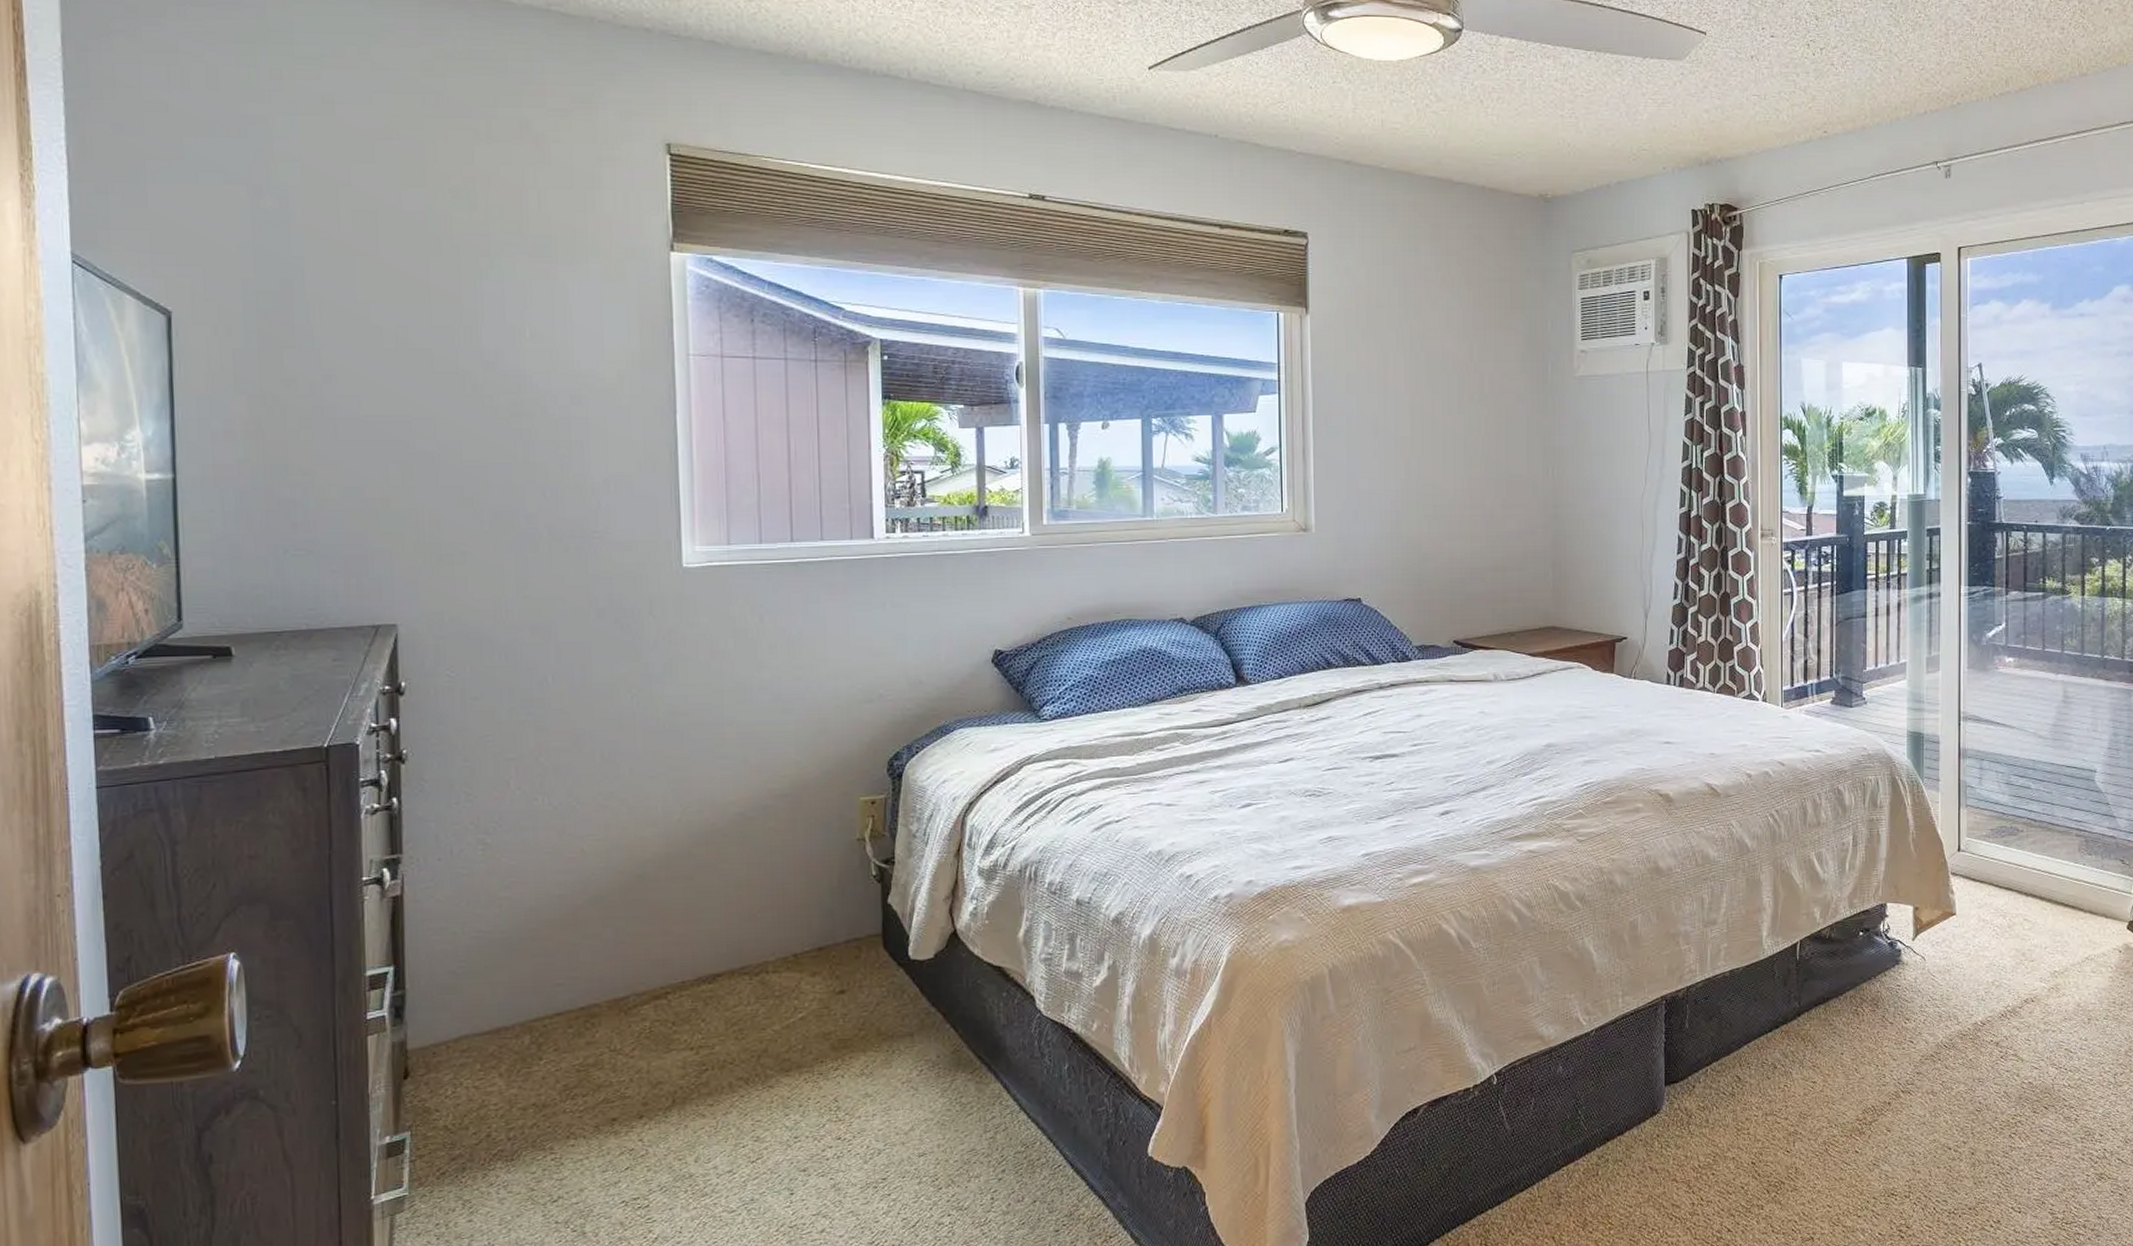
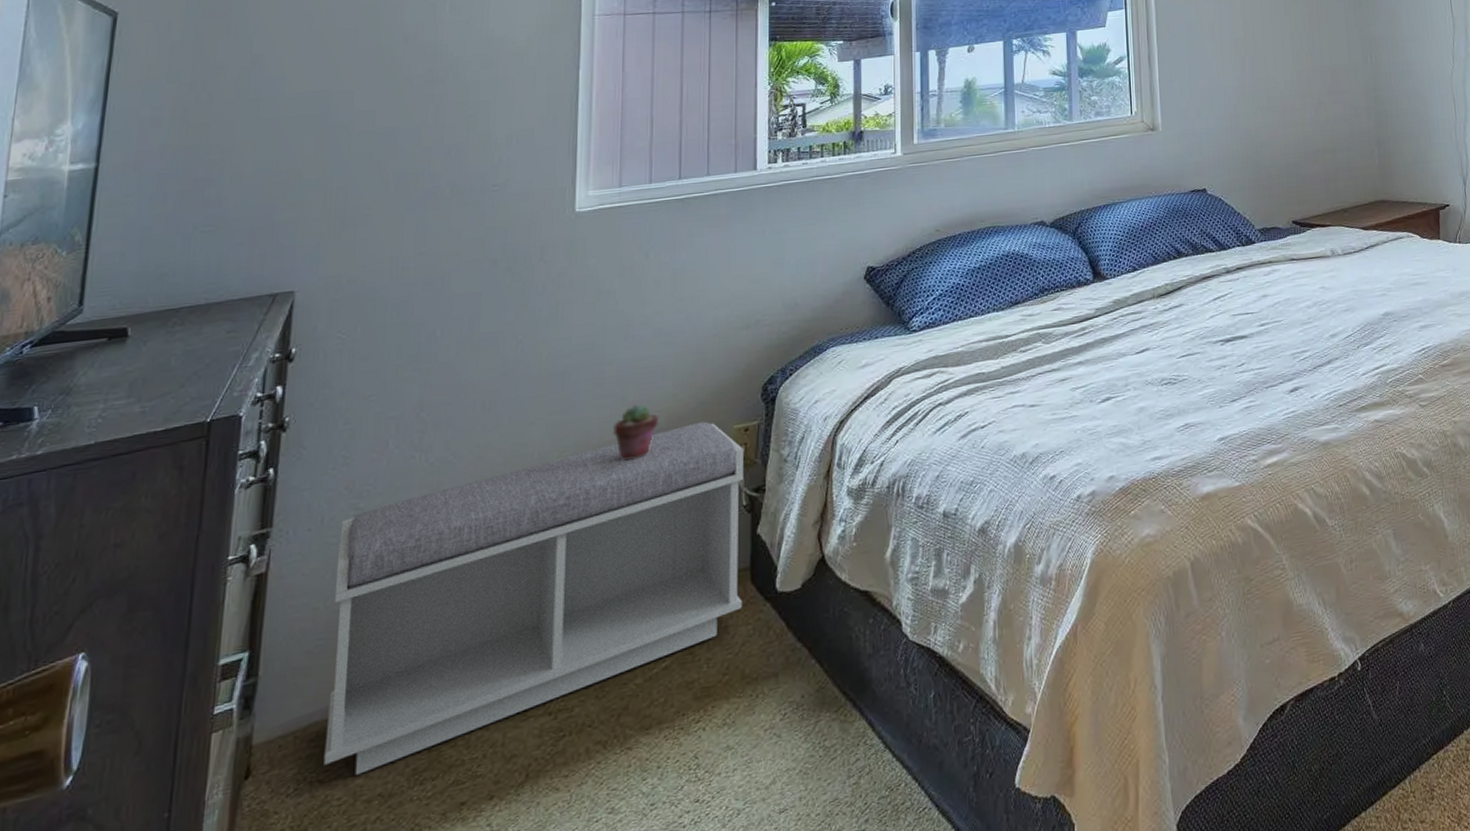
bench: none [470,791,875,1085] -> present [323,421,743,775]
potted succulent: none [737,768,783,822] -> present [613,404,659,461]

